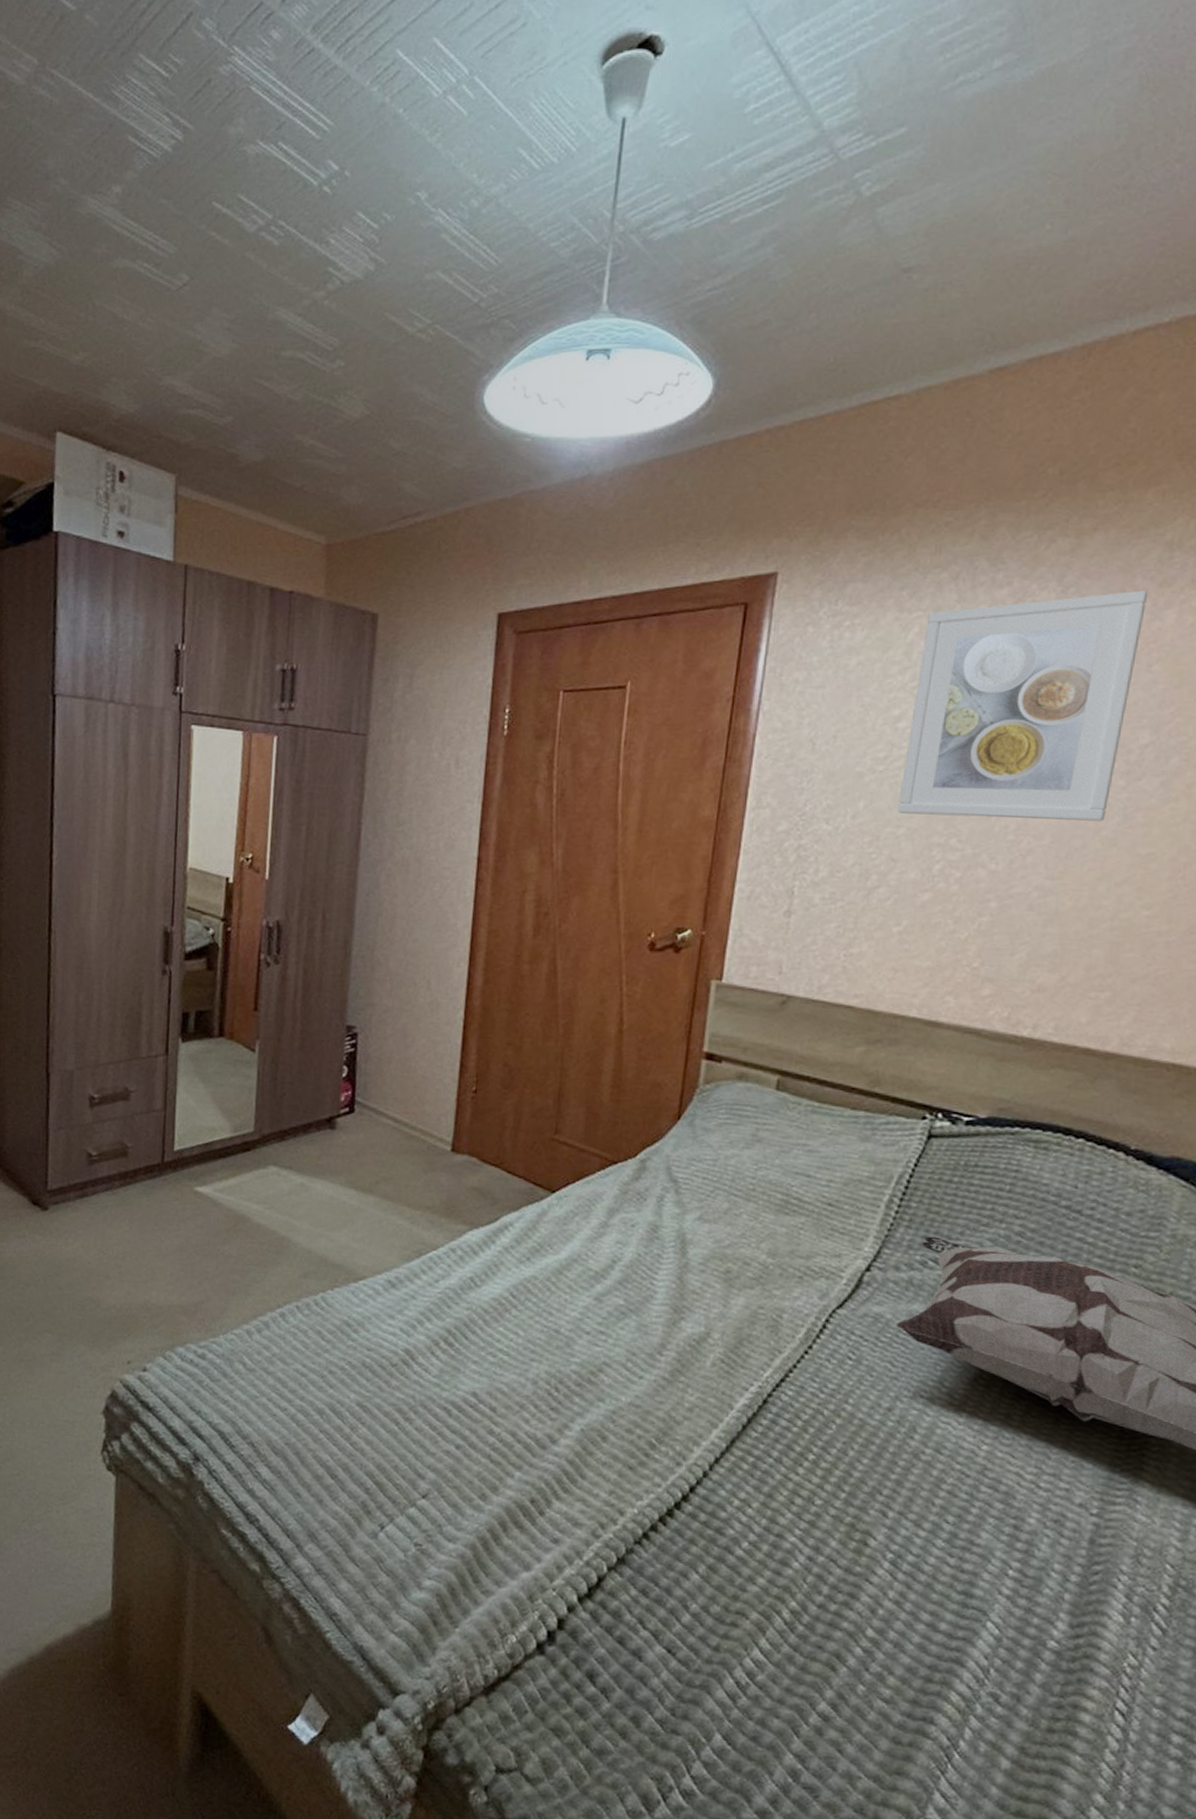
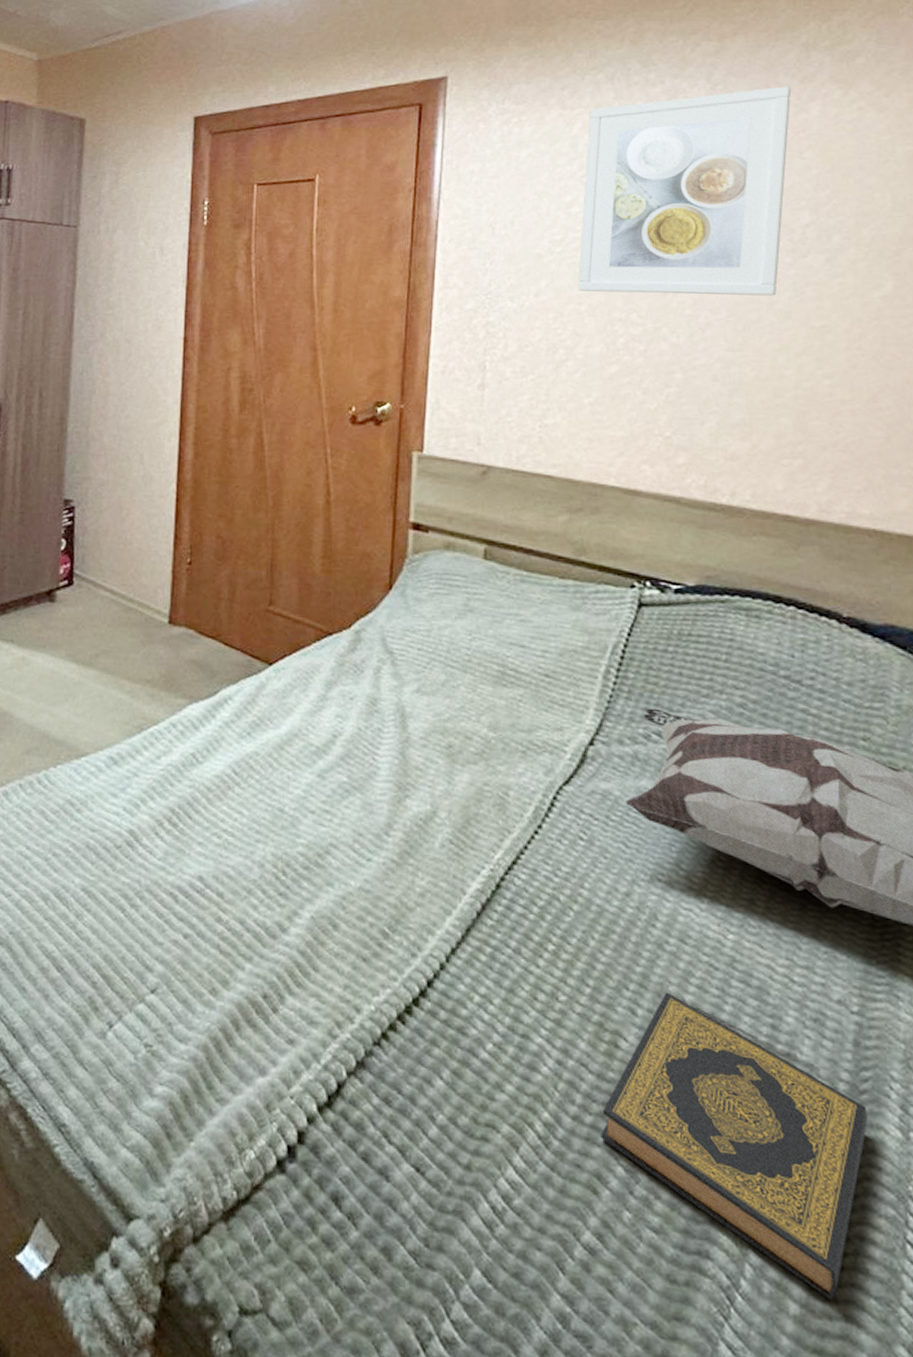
hardback book: none [843,1496,1094,1757] -> present [601,992,868,1300]

